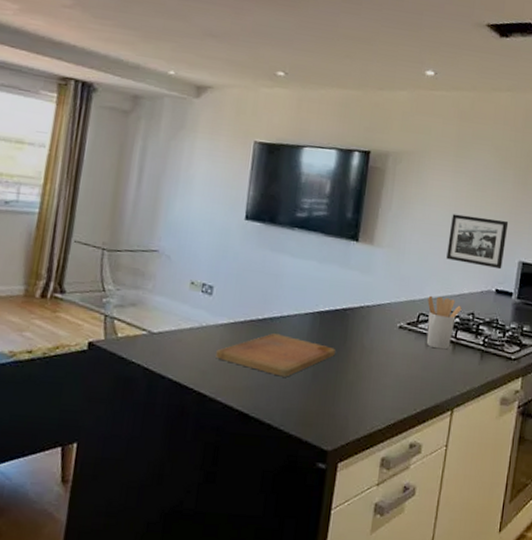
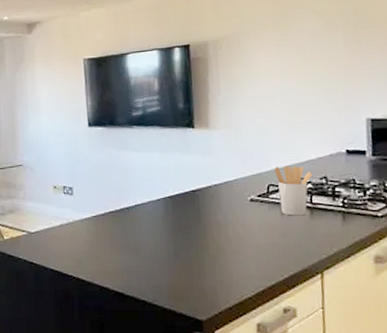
cutting board: present [216,333,335,377] -> none [86,221,192,258]
picture frame: present [446,213,509,270] -> none [284,81,349,130]

